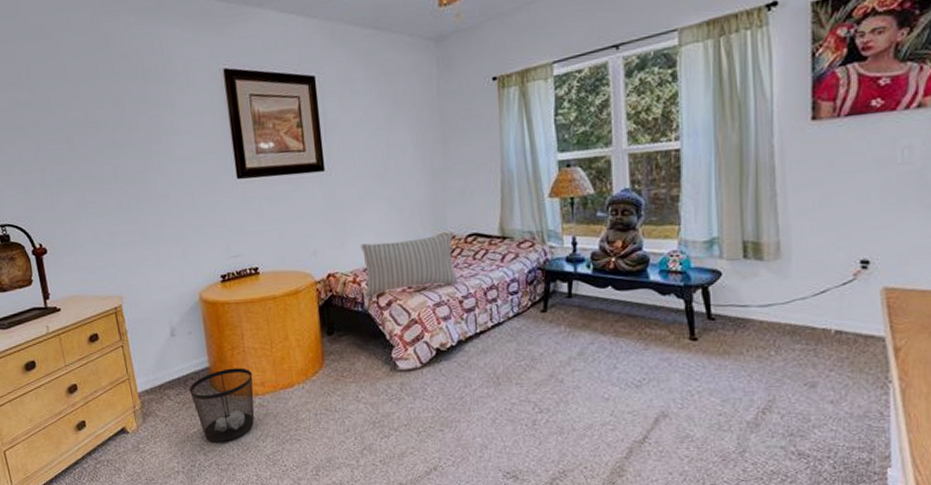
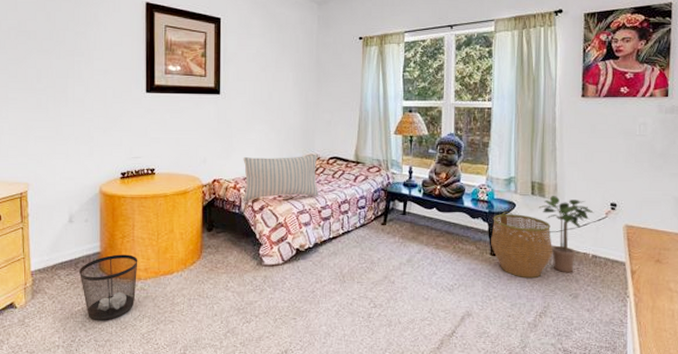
basket: none [689,283,778,367] -> present [491,212,553,279]
potted plant: none [754,257,837,357] -> present [538,196,595,273]

